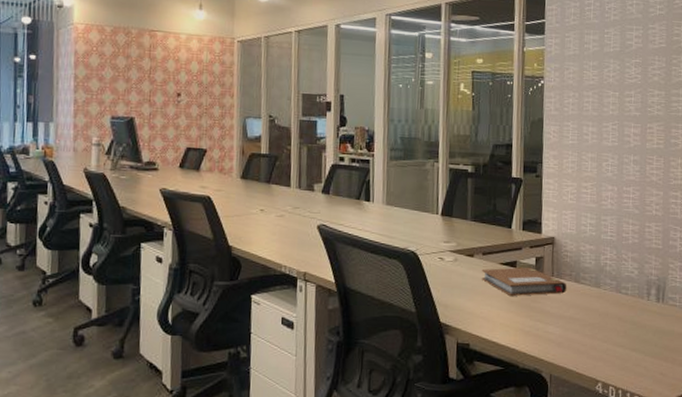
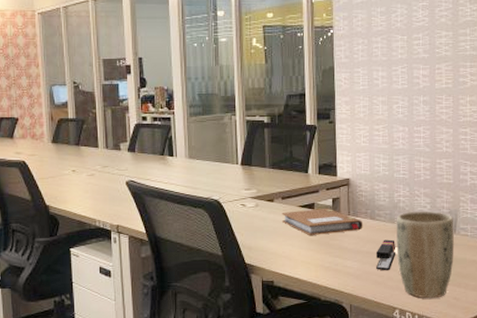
stapler: none [579,305,601,339] -> present [375,239,396,271]
plant pot: none [601,277,663,373] -> present [396,212,455,299]

